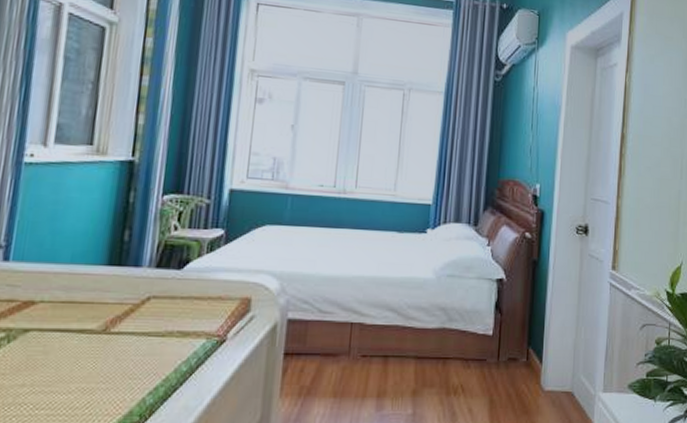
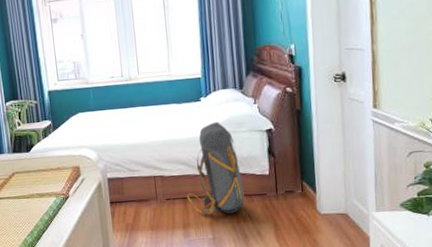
backpack: none [388,261,461,382] -> present [186,122,245,214]

